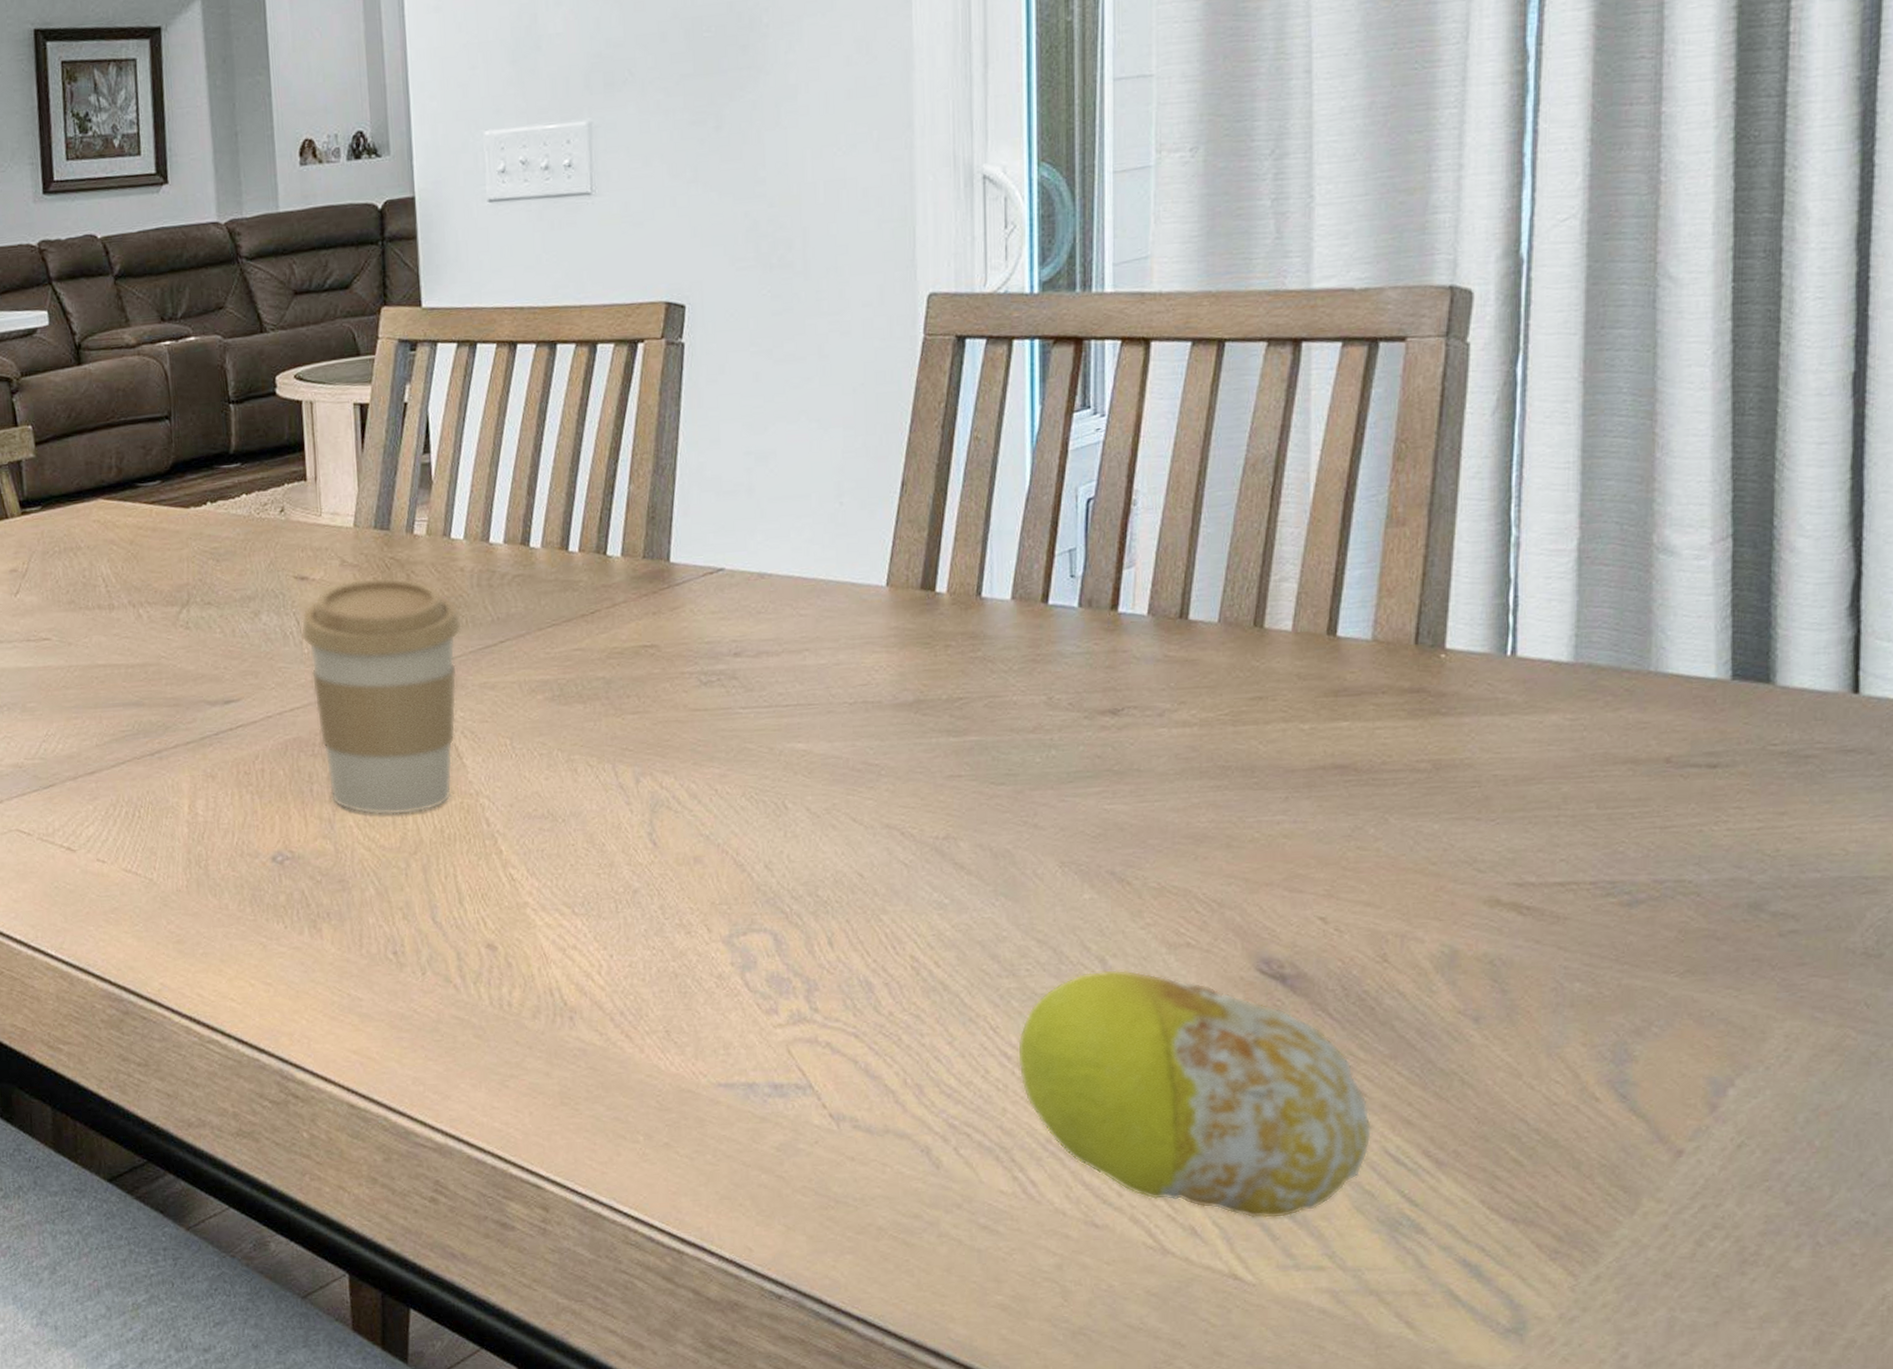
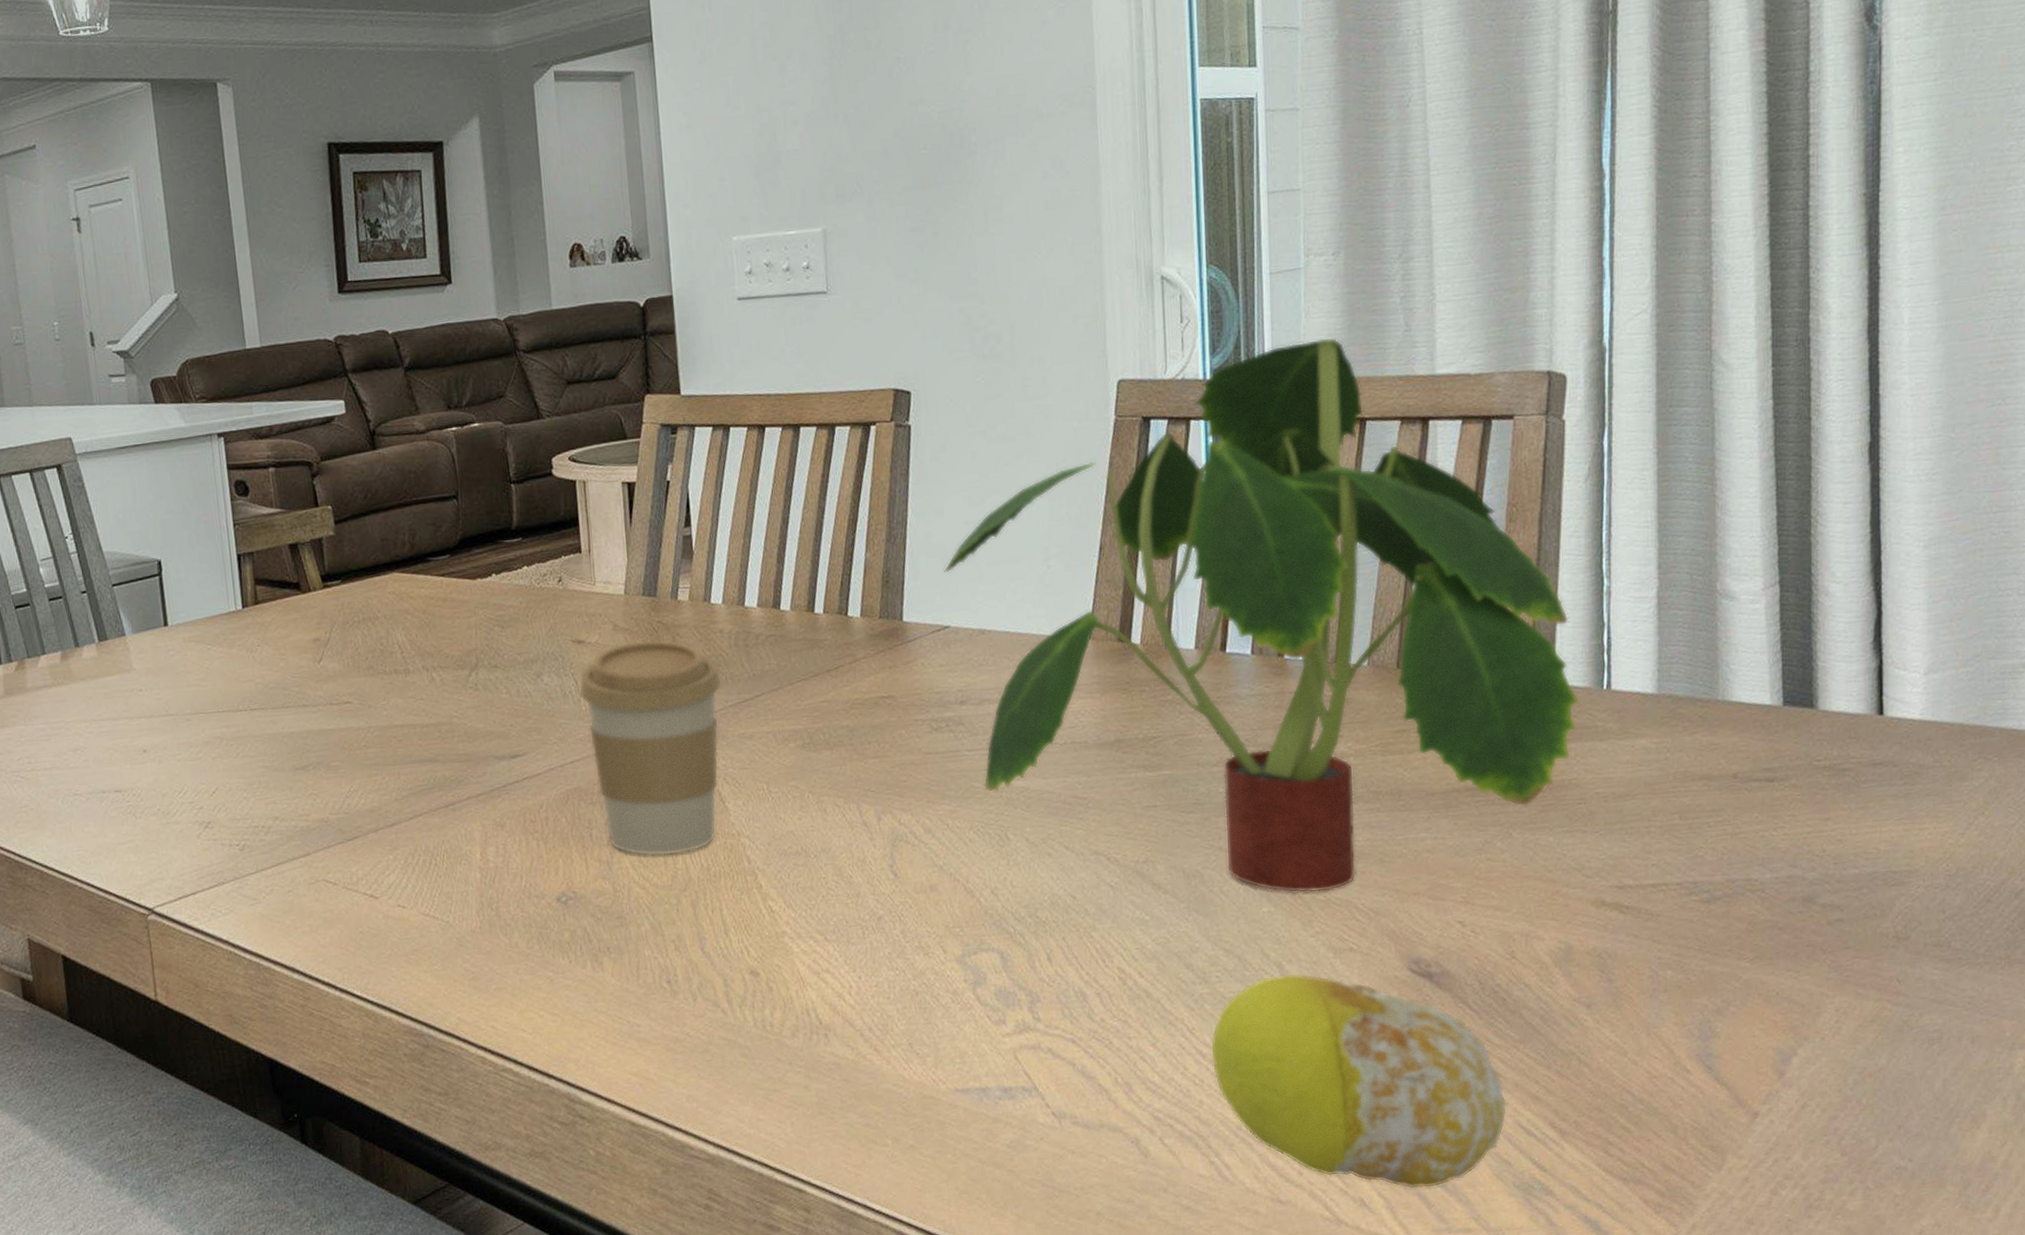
plant: none [719,245,1477,879] -> present [944,337,1580,893]

